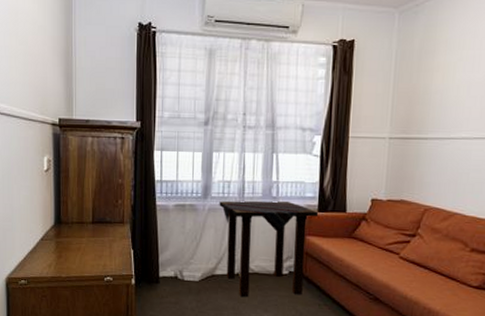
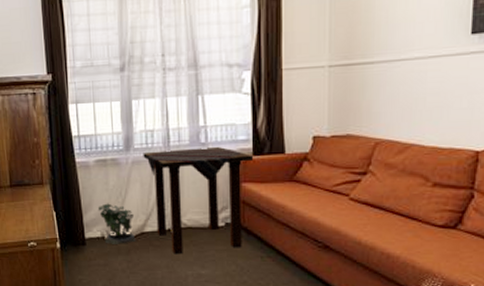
potted plant: none [173,245,207,284] -> present [97,202,137,244]

